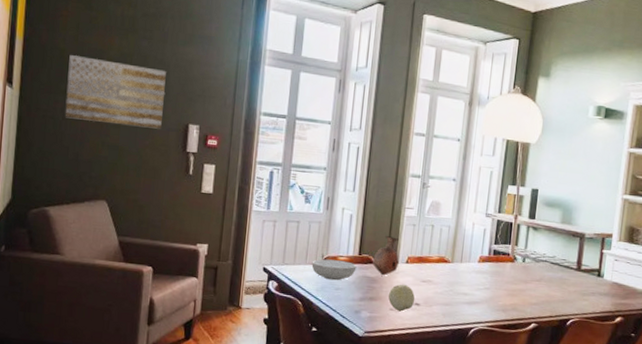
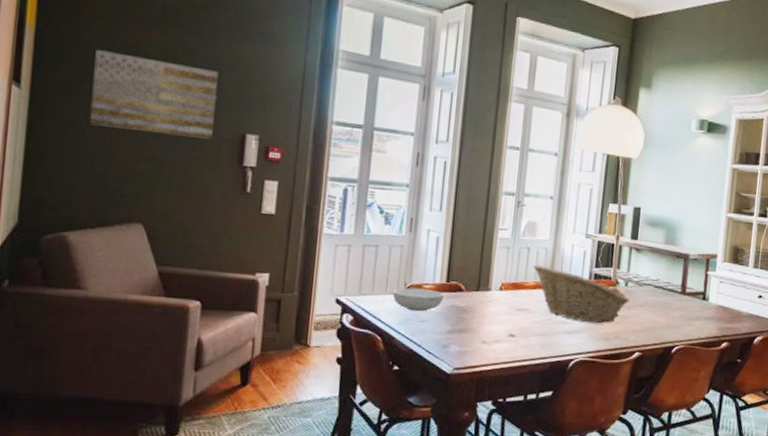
vase: present [373,236,399,276] -> none [462,260,492,305]
fruit: present [388,284,415,312] -> none [480,313,509,344]
fruit basket: none [437,240,526,296] -> present [533,264,629,324]

